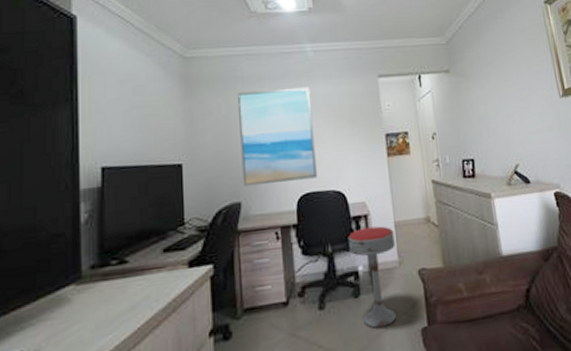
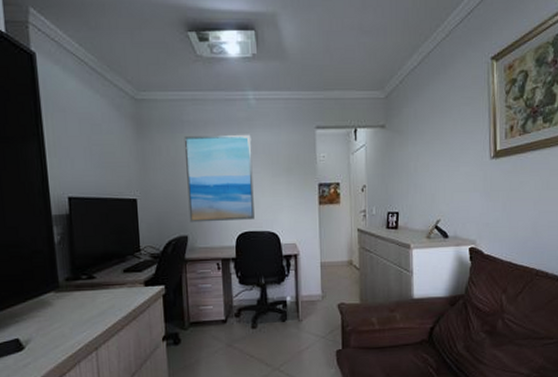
bar stool: present [348,226,396,328] -> none [279,265,320,347]

